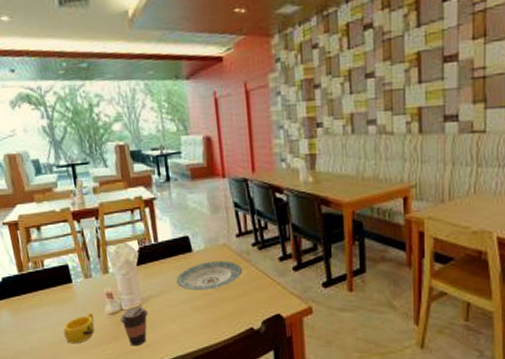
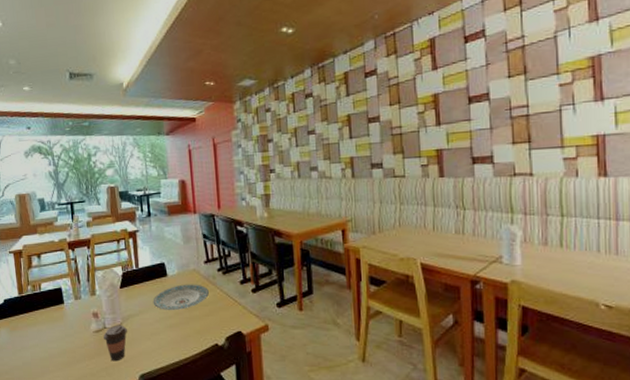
cup: present [63,312,95,344] -> none [53,330,81,360]

